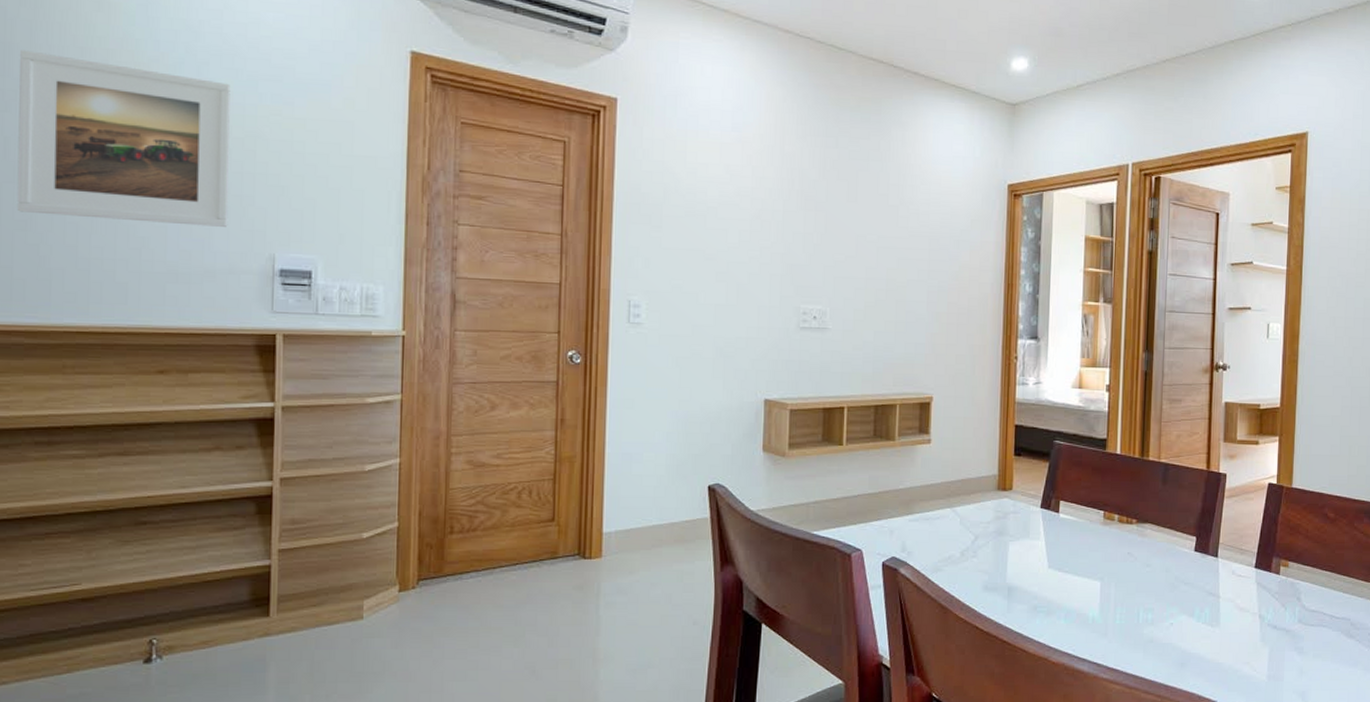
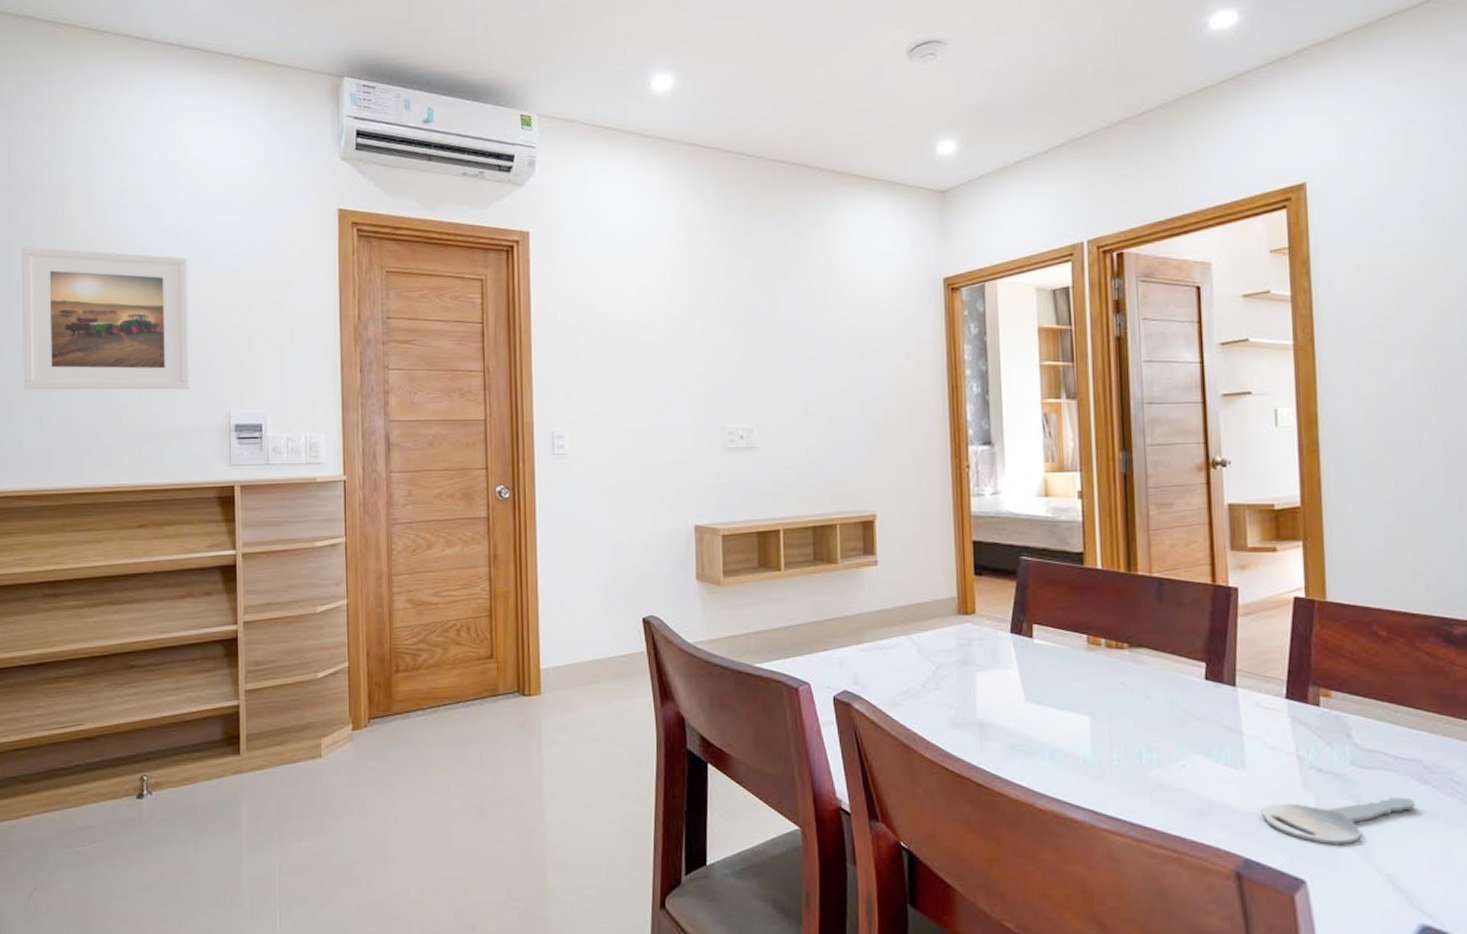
key: none [1228,649,1342,689] -> present [1262,797,1416,845]

